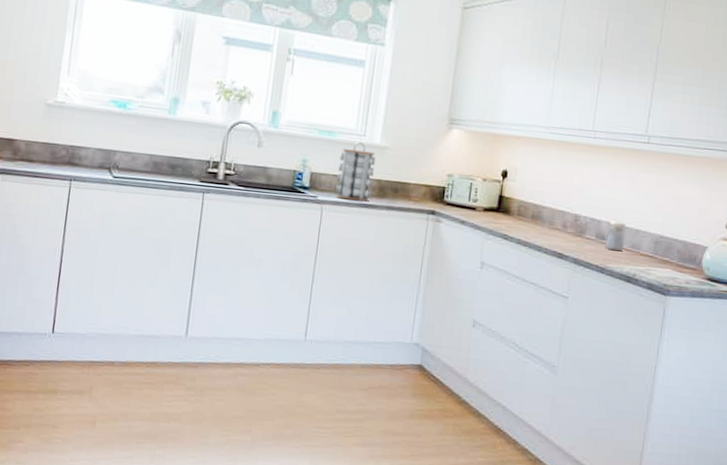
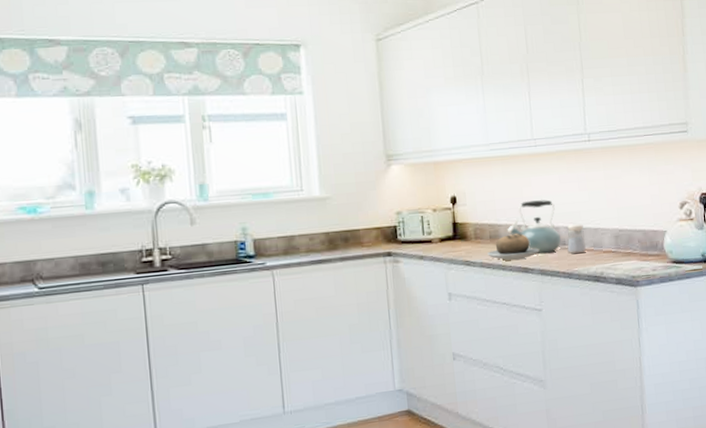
spice rack: present [336,142,376,203] -> none [280,198,322,261]
bread: none [526,218,578,245] -> present [487,233,540,261]
kettle: none [550,189,602,244] -> present [507,199,562,253]

